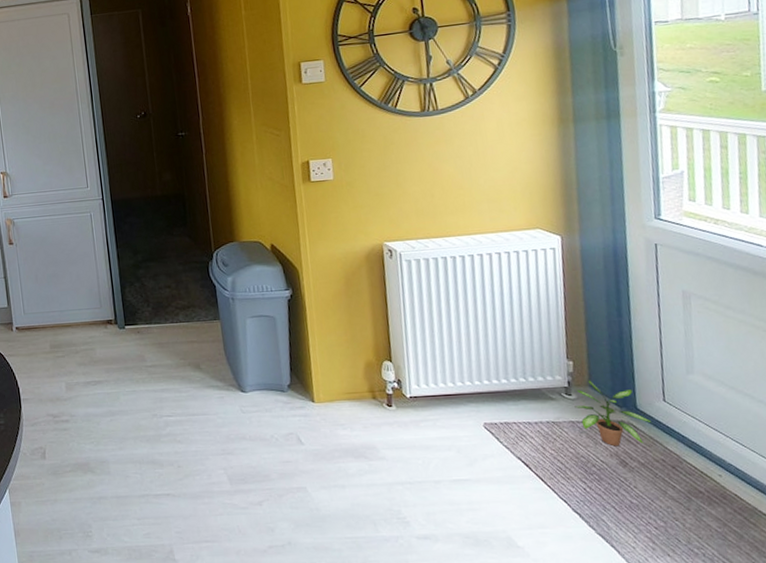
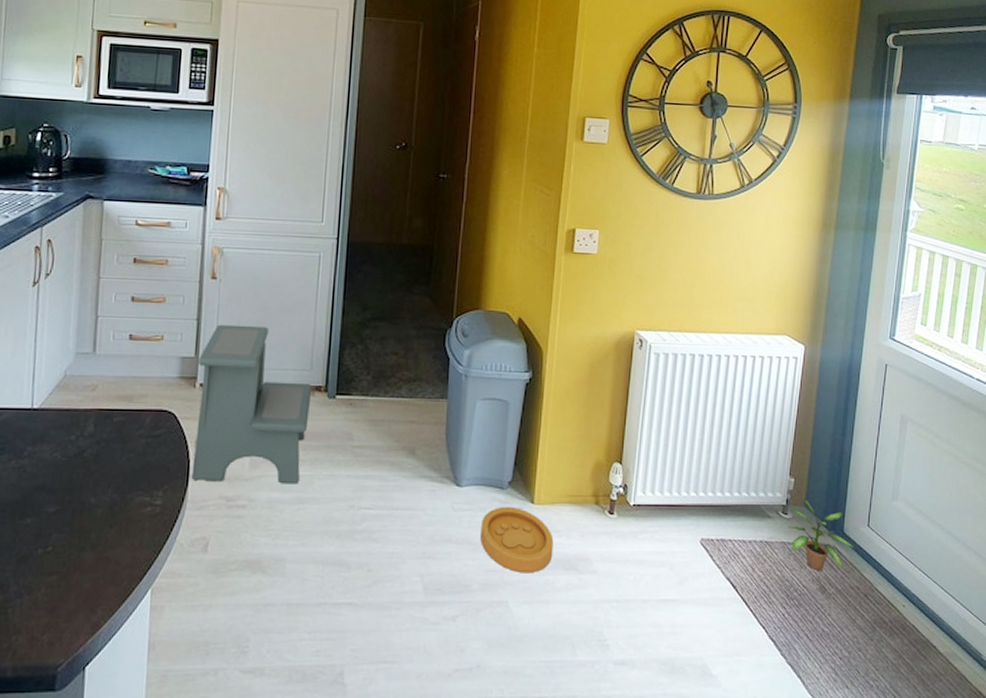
step stool: none [11,277,108,404] -> present [191,324,312,484]
pet bowl: none [269,406,341,463] -> present [480,506,554,573]

